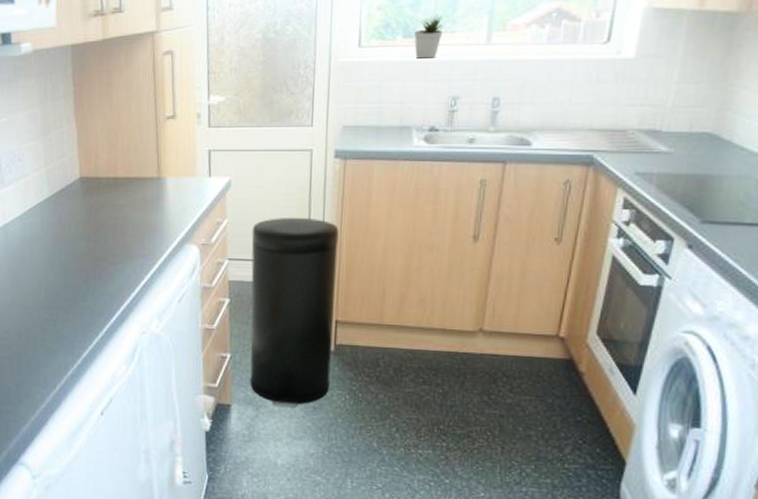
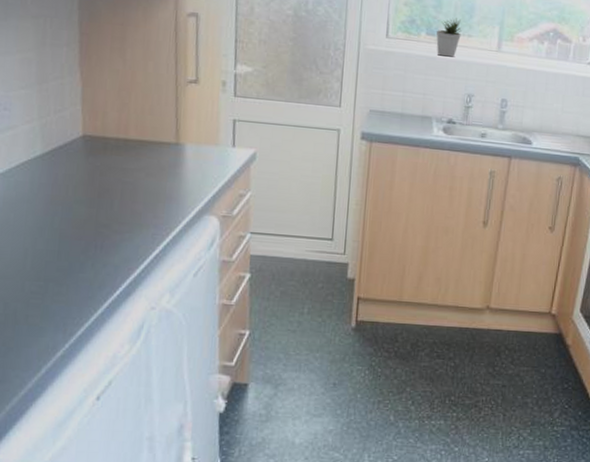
pedal bin: present [250,217,339,407] -> none [269,193,363,384]

